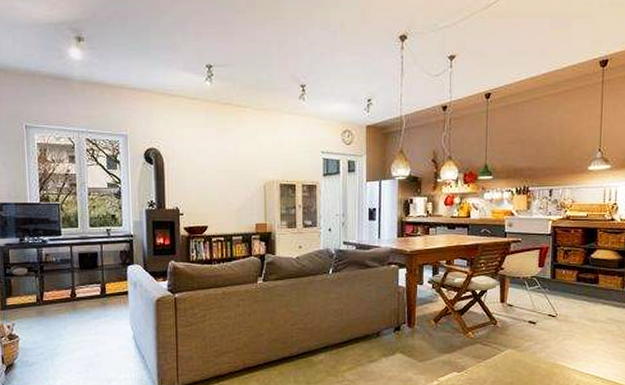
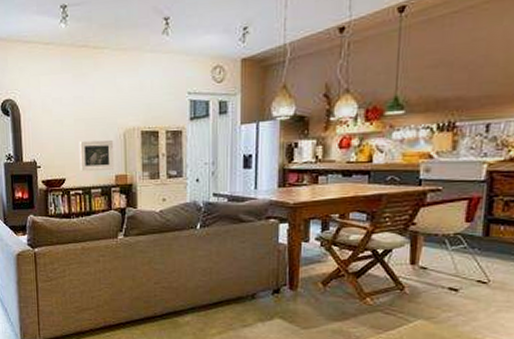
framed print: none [221,190,255,220] -> present [79,140,115,172]

